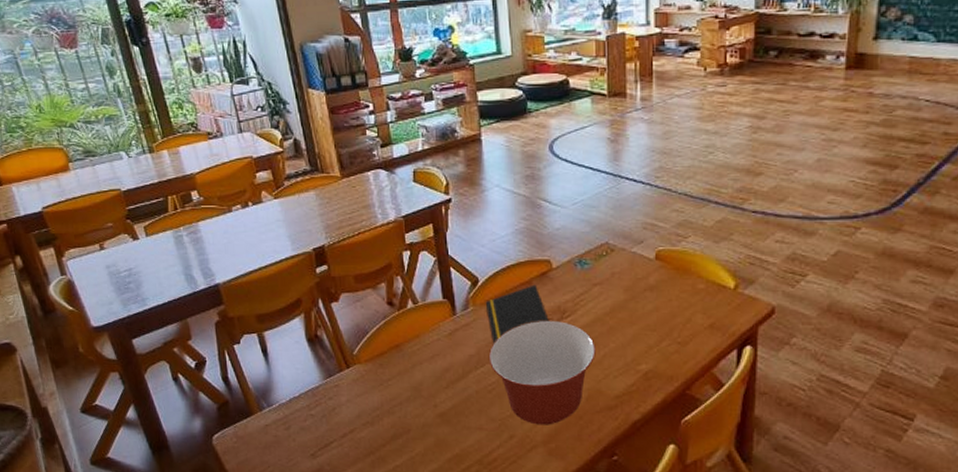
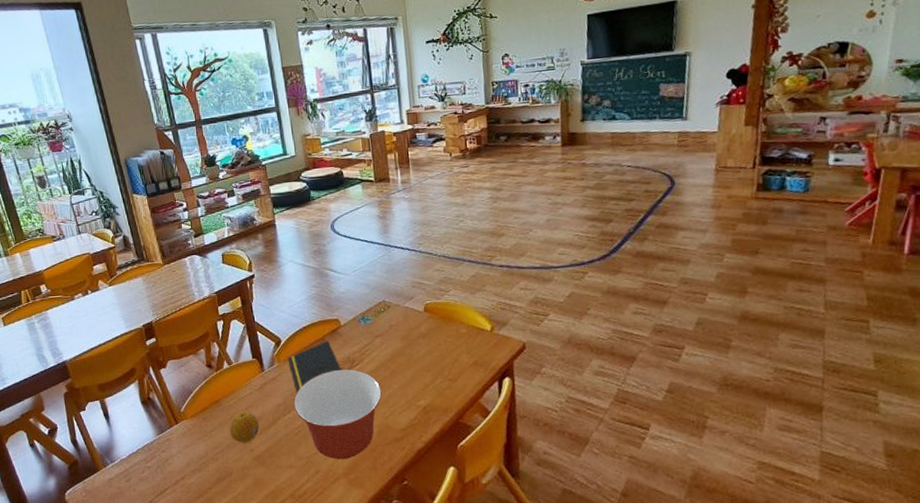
fruit: none [410,359,446,397] -> present [229,411,260,444]

